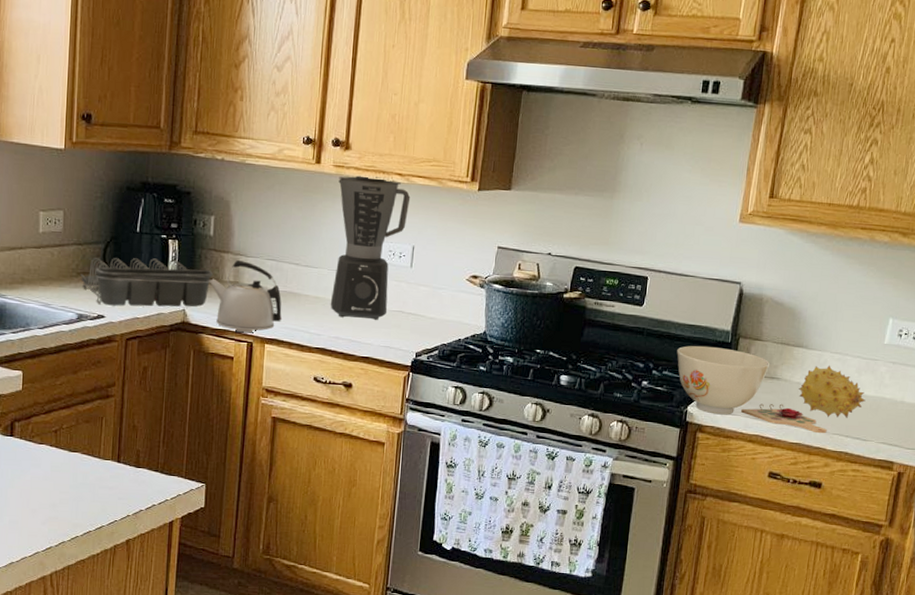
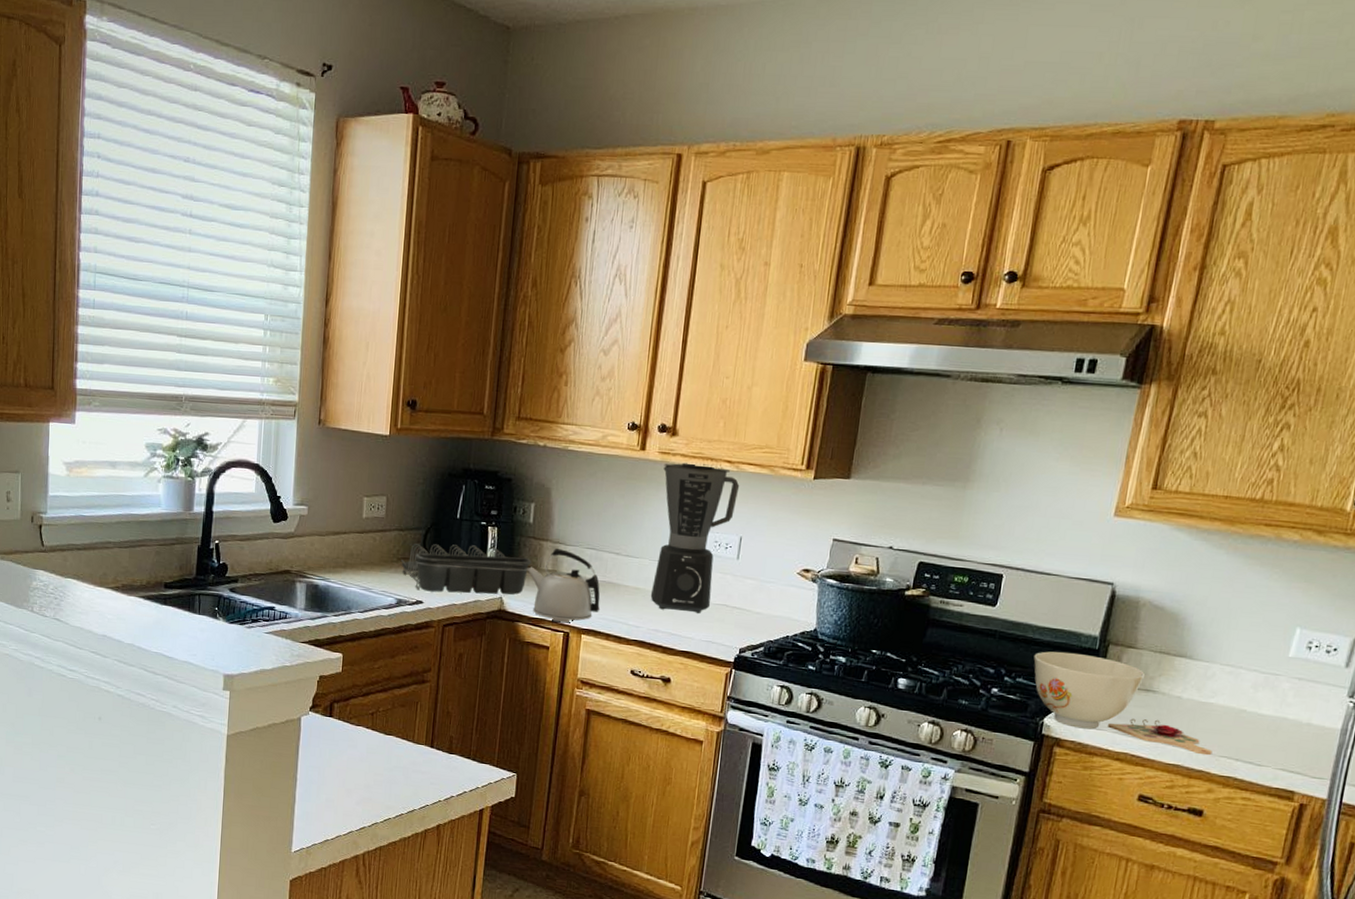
fruit: present [799,366,866,418] -> none [1179,679,1262,739]

